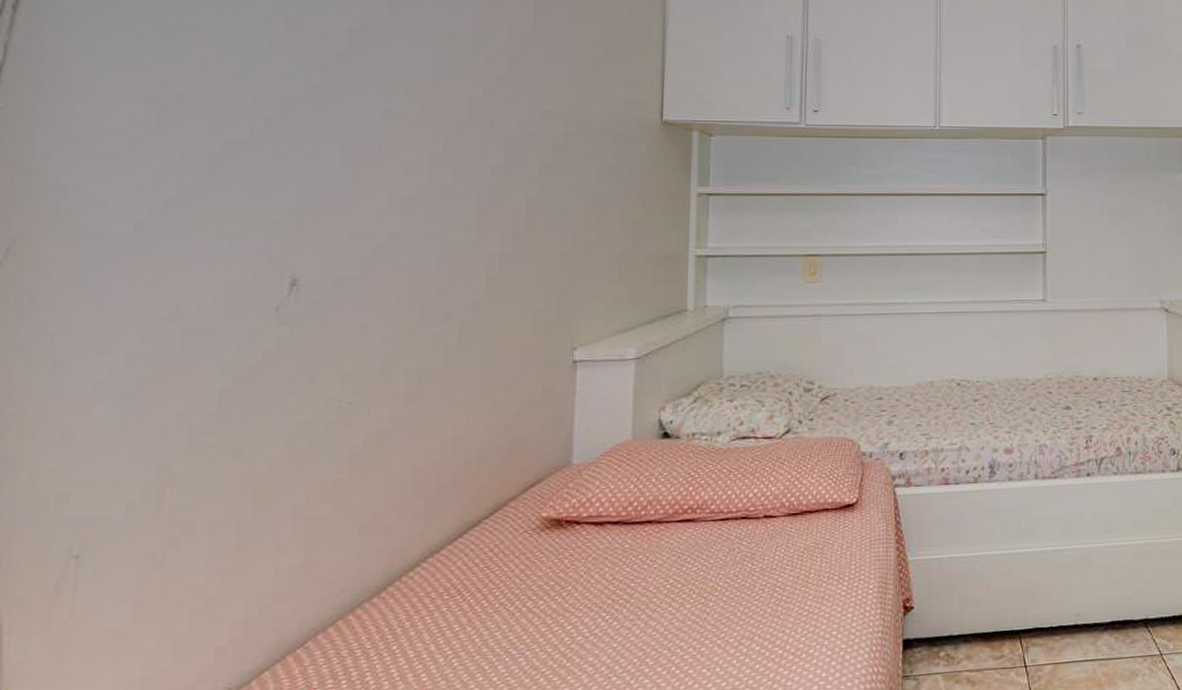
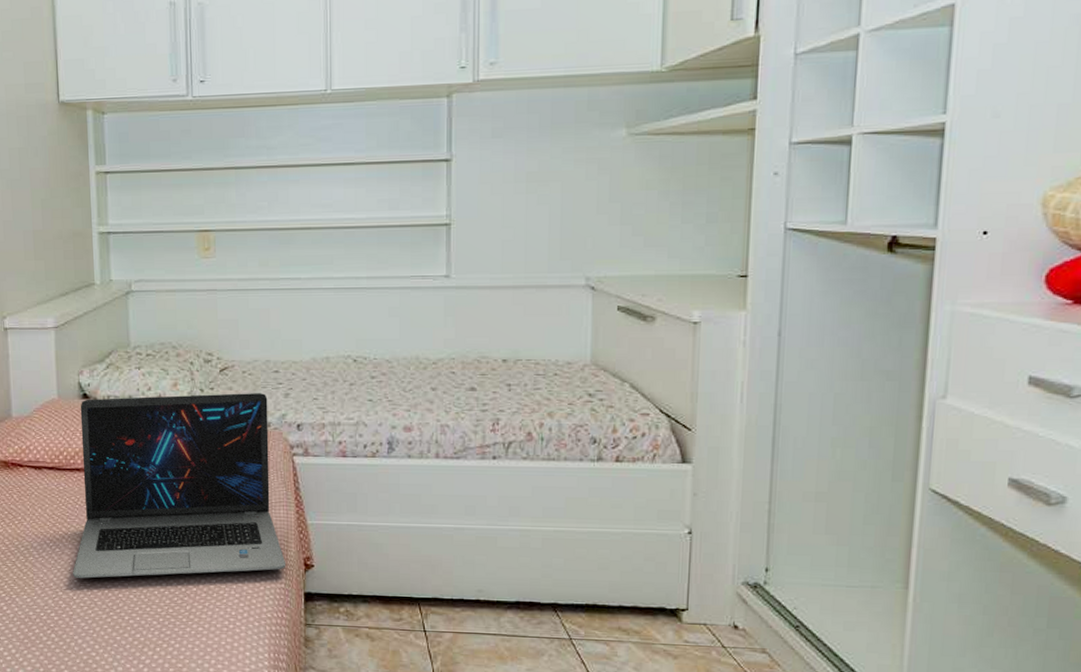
laptop: none [632,422,885,657] -> present [73,393,287,579]

